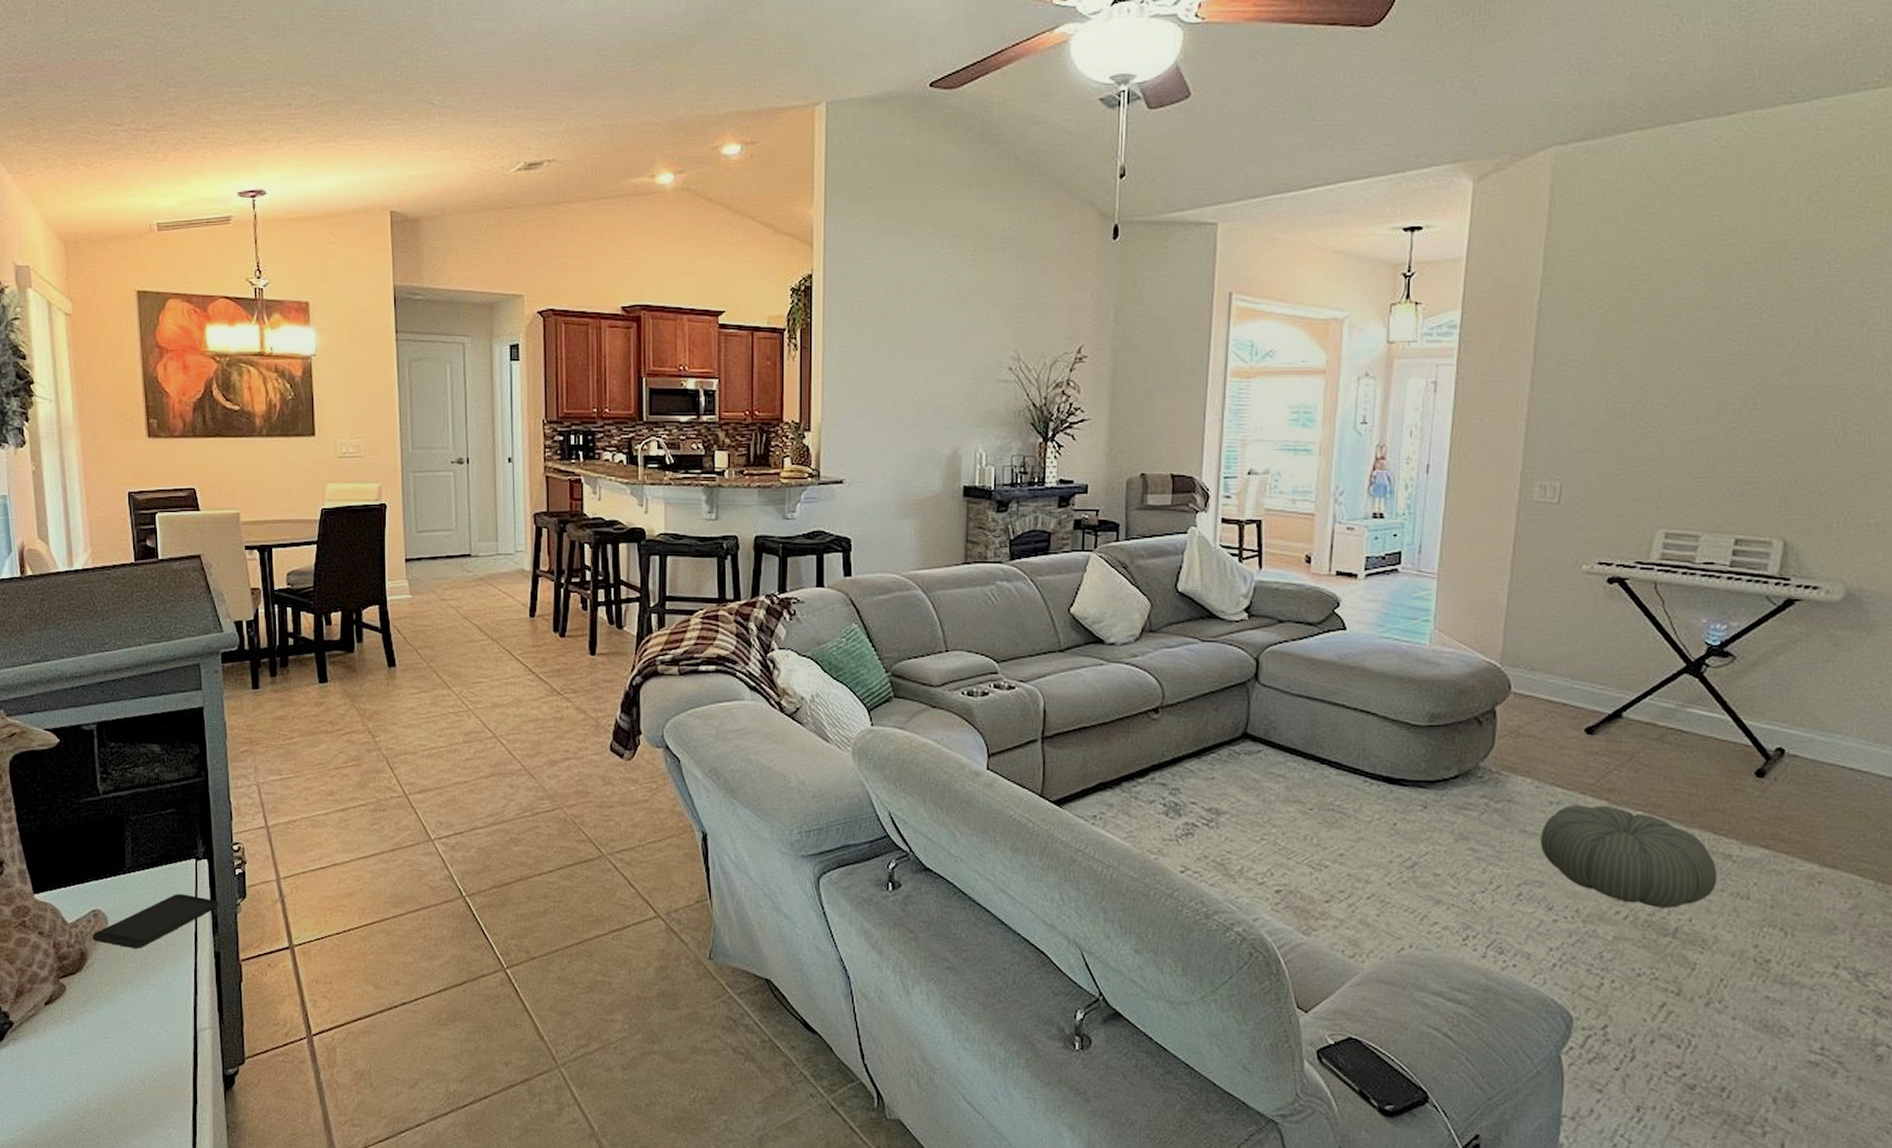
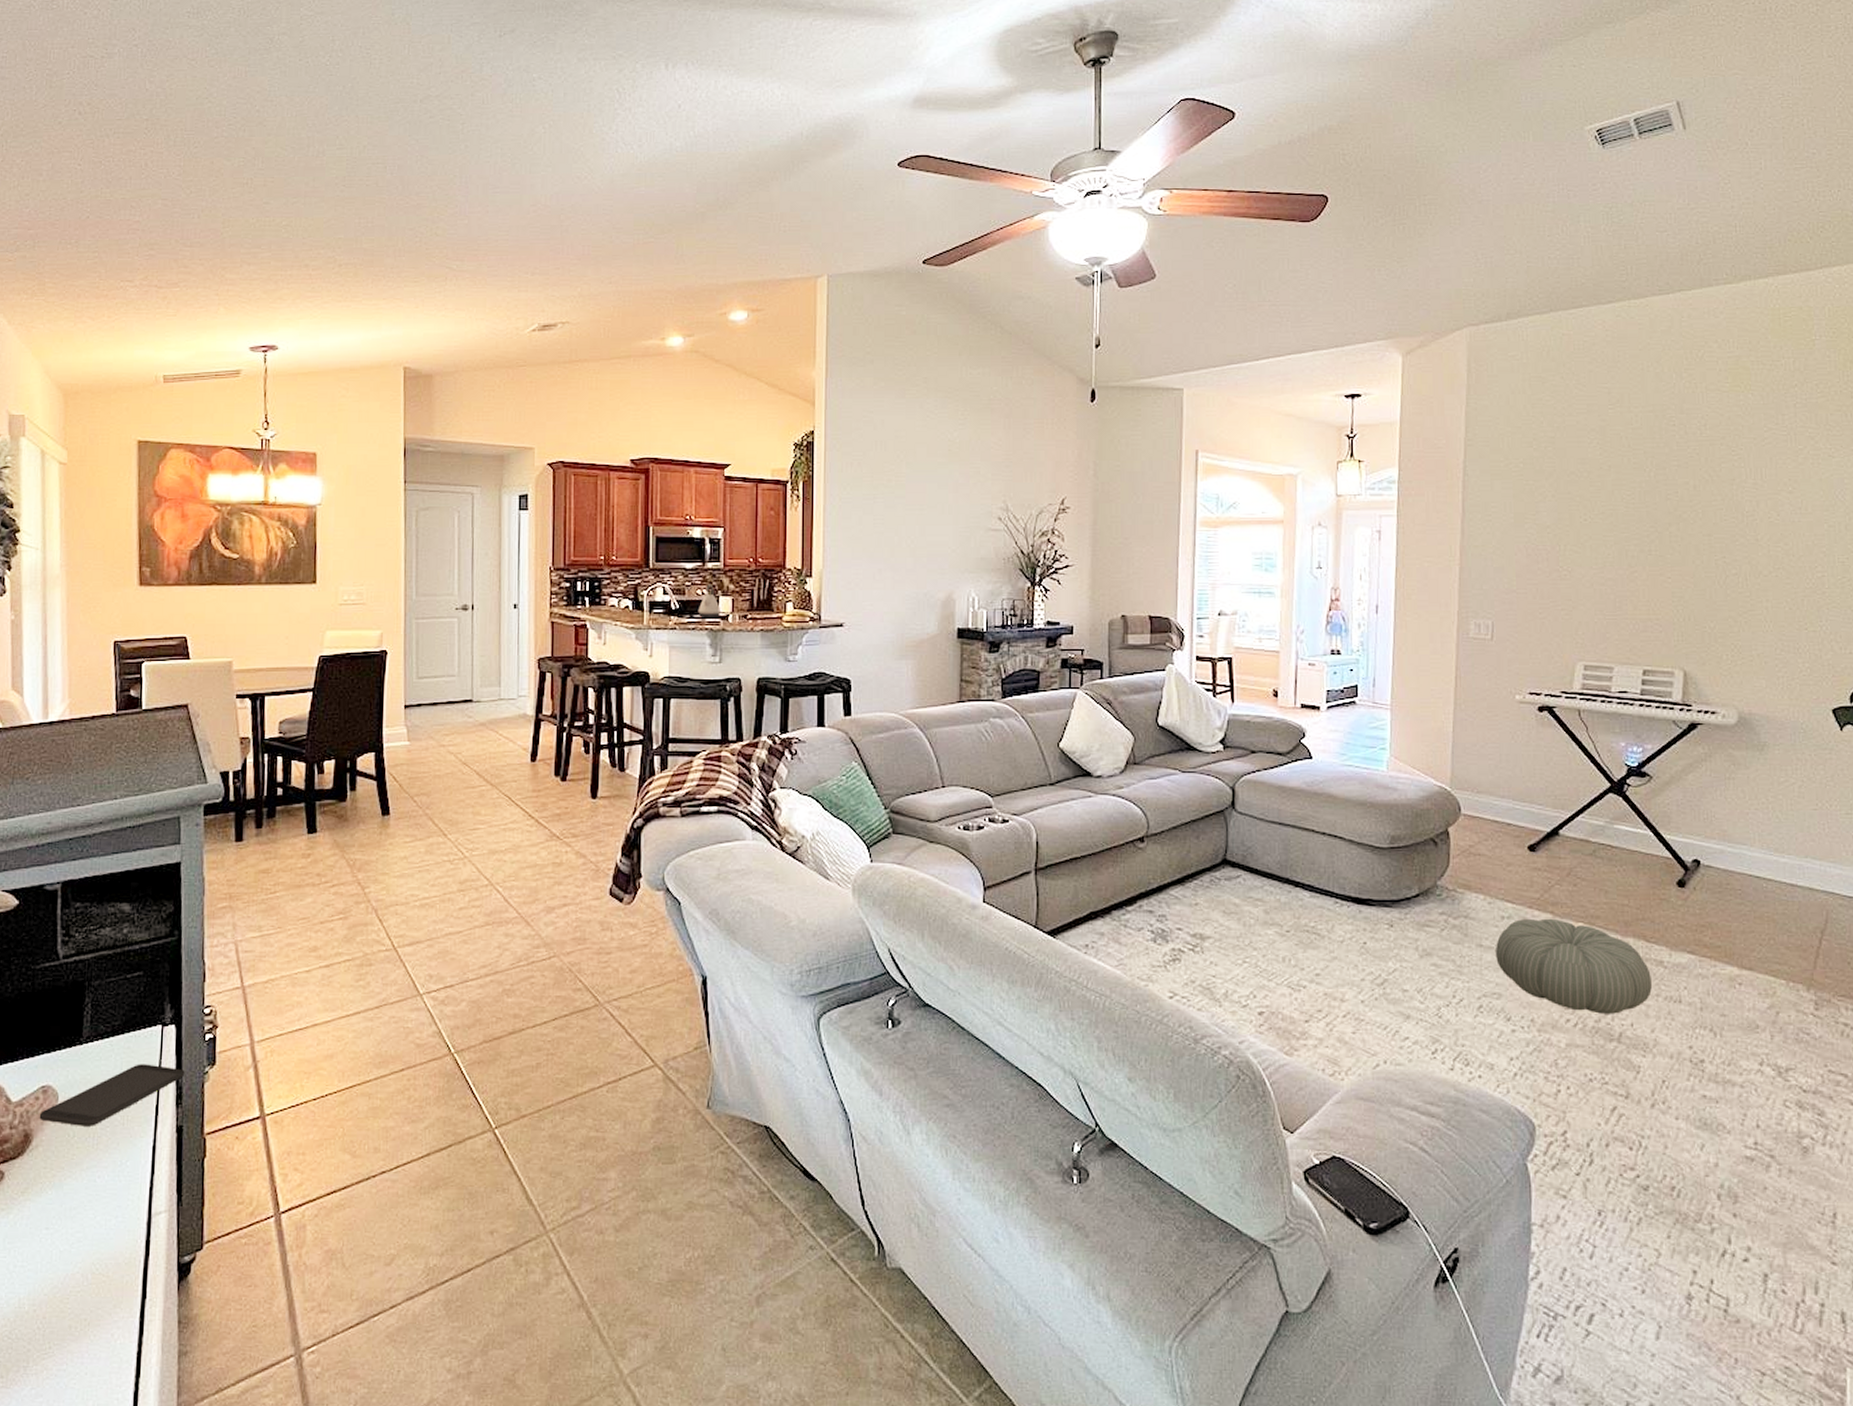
kettle: none [693,438,716,474] -> present [698,584,720,619]

